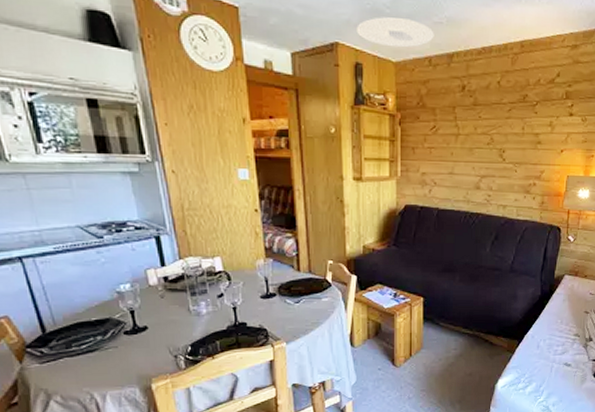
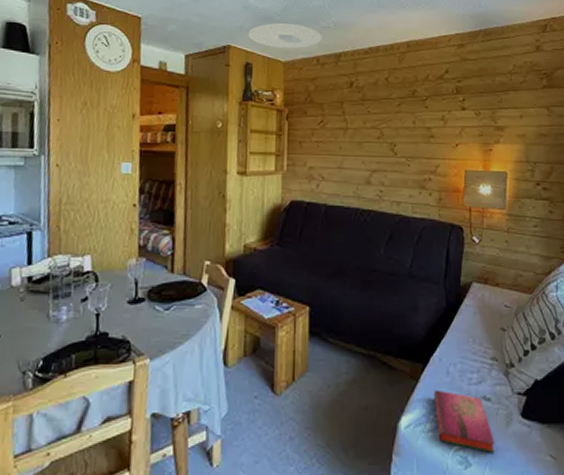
hardback book: none [526,359,572,402] -> present [434,389,496,452]

